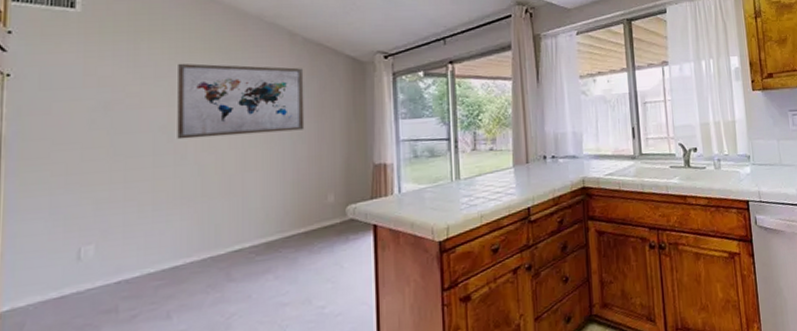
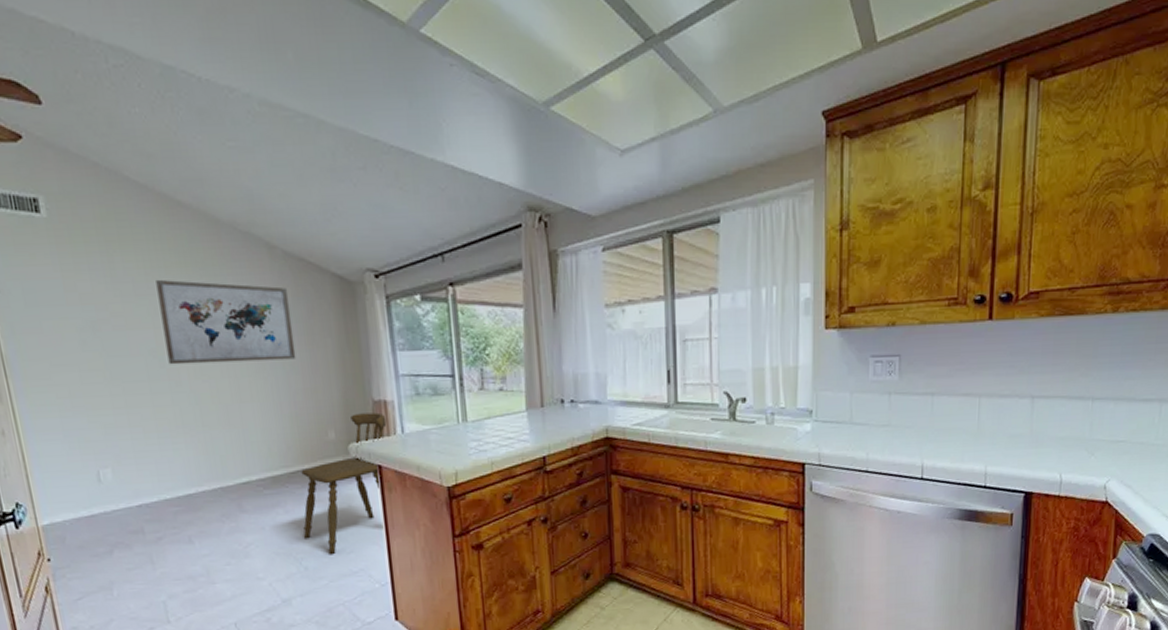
dining chair: none [291,175,385,320] -> present [301,412,387,555]

